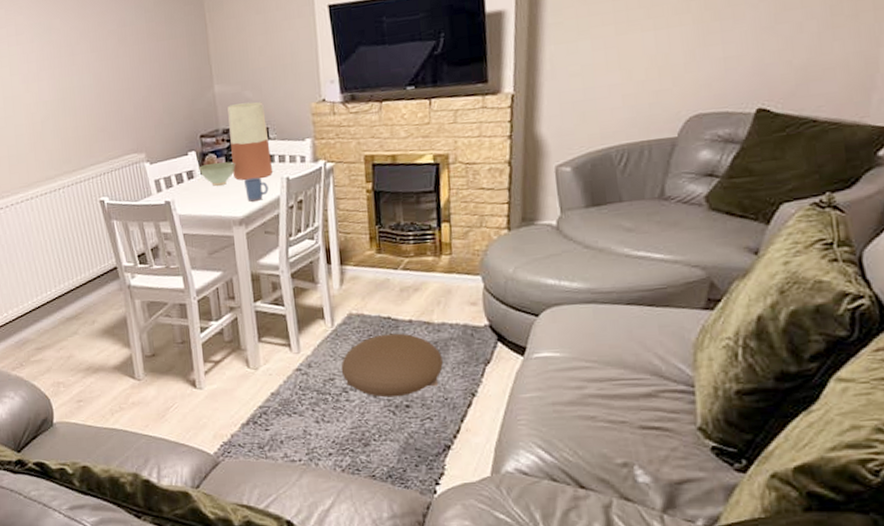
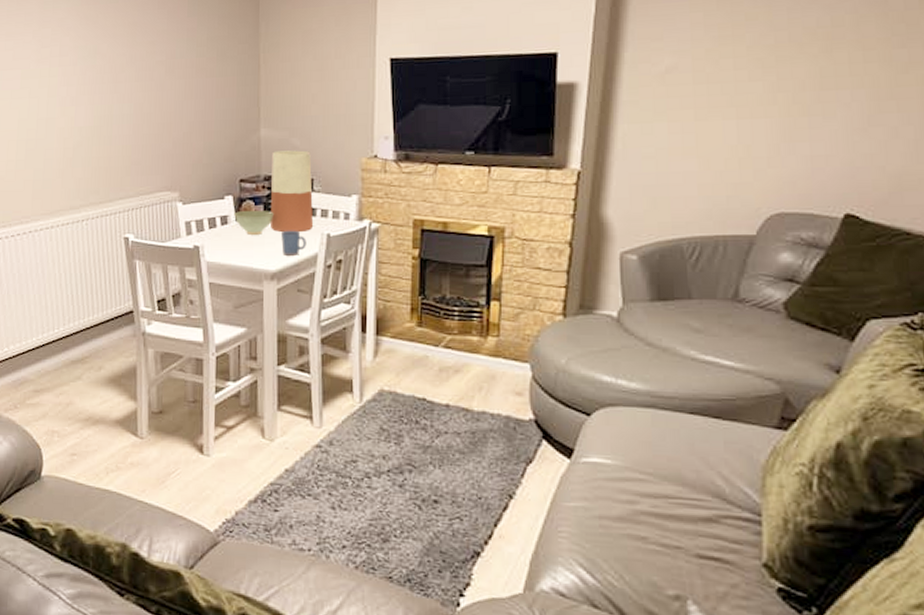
pouf: present [341,333,443,398] -> none [365,417,479,490]

